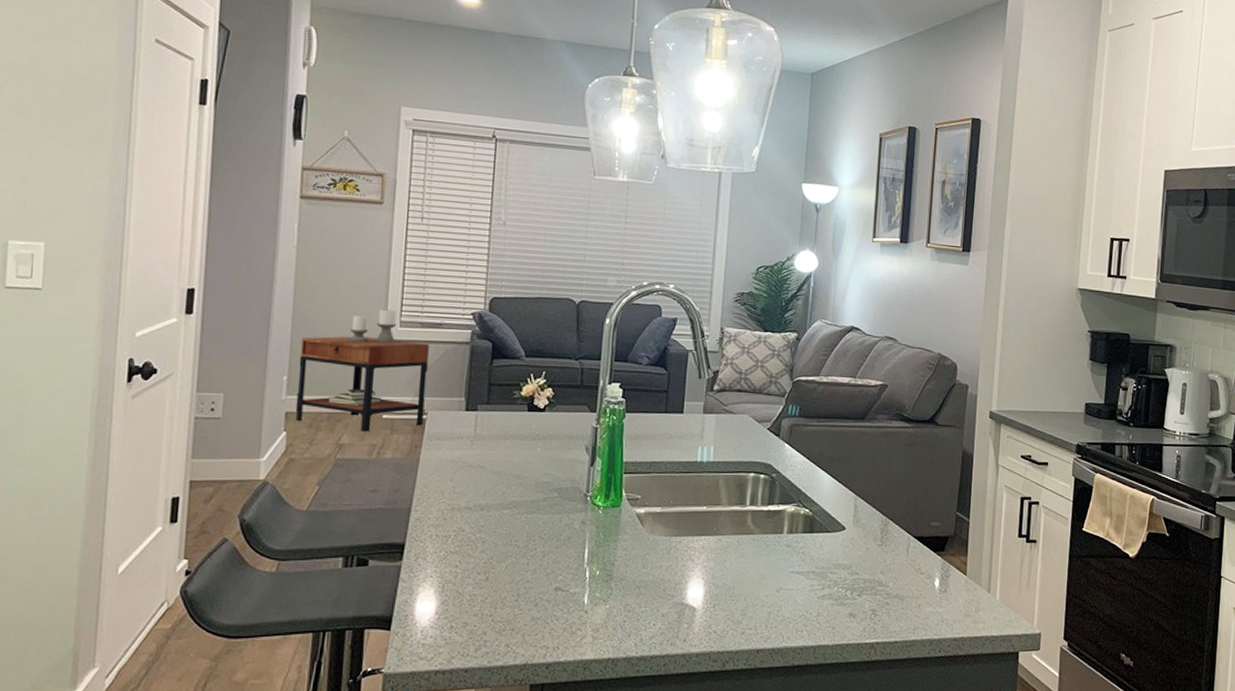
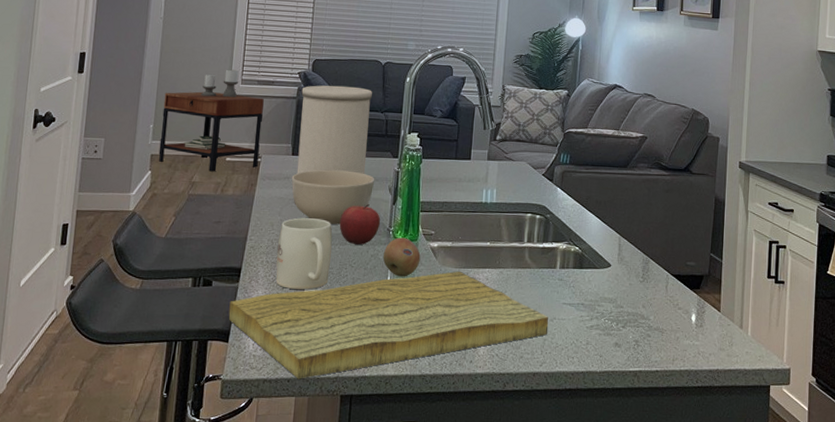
cutting board: none [390,539,775,669] -> present [228,271,549,379]
mug: none [448,483,518,566] -> present [276,218,333,290]
bowl: none [465,427,569,490] -> present [291,169,375,225]
canister: none [472,328,564,432] -> present [296,85,372,174]
fruit: none [525,465,575,514] -> present [339,203,380,245]
fruit: none [579,503,625,548] -> present [383,237,421,277]

